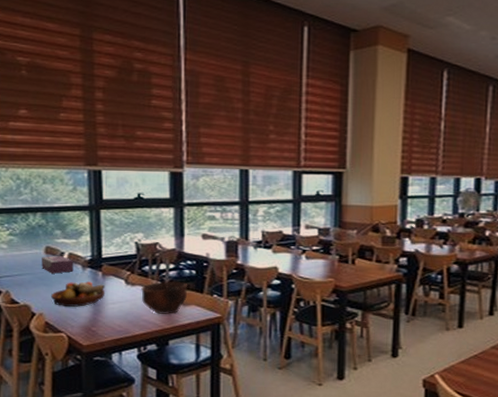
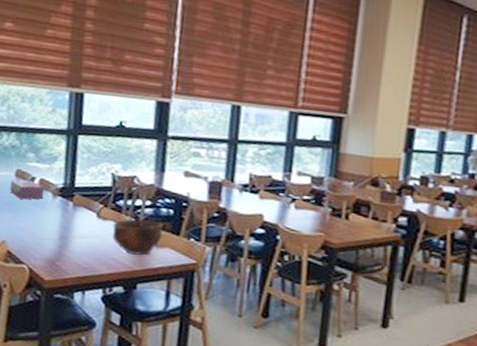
fruit bowl: present [51,281,105,307] -> none [16,210,75,238]

